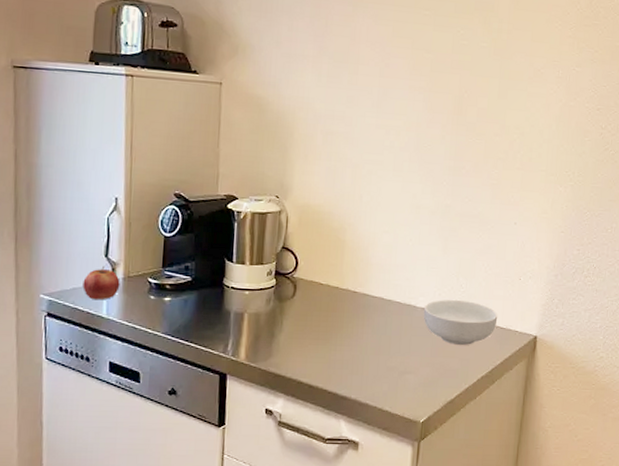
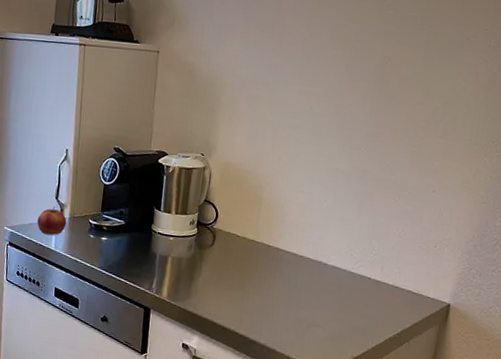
cereal bowl: present [423,300,498,346] -> none [333,260,410,306]

